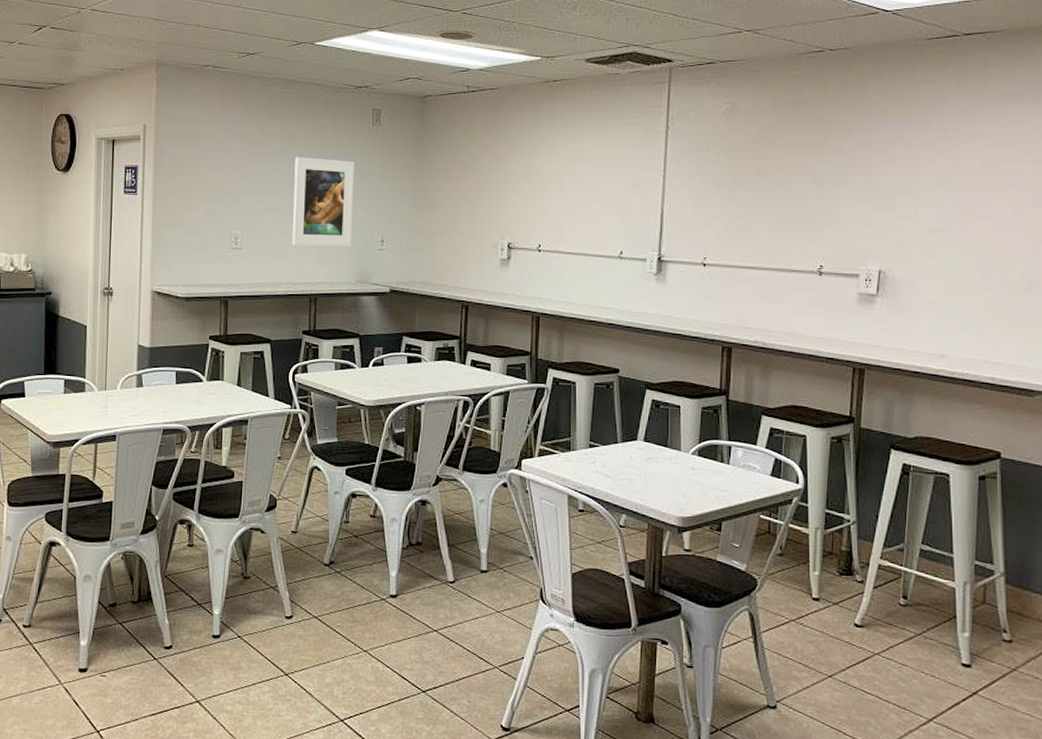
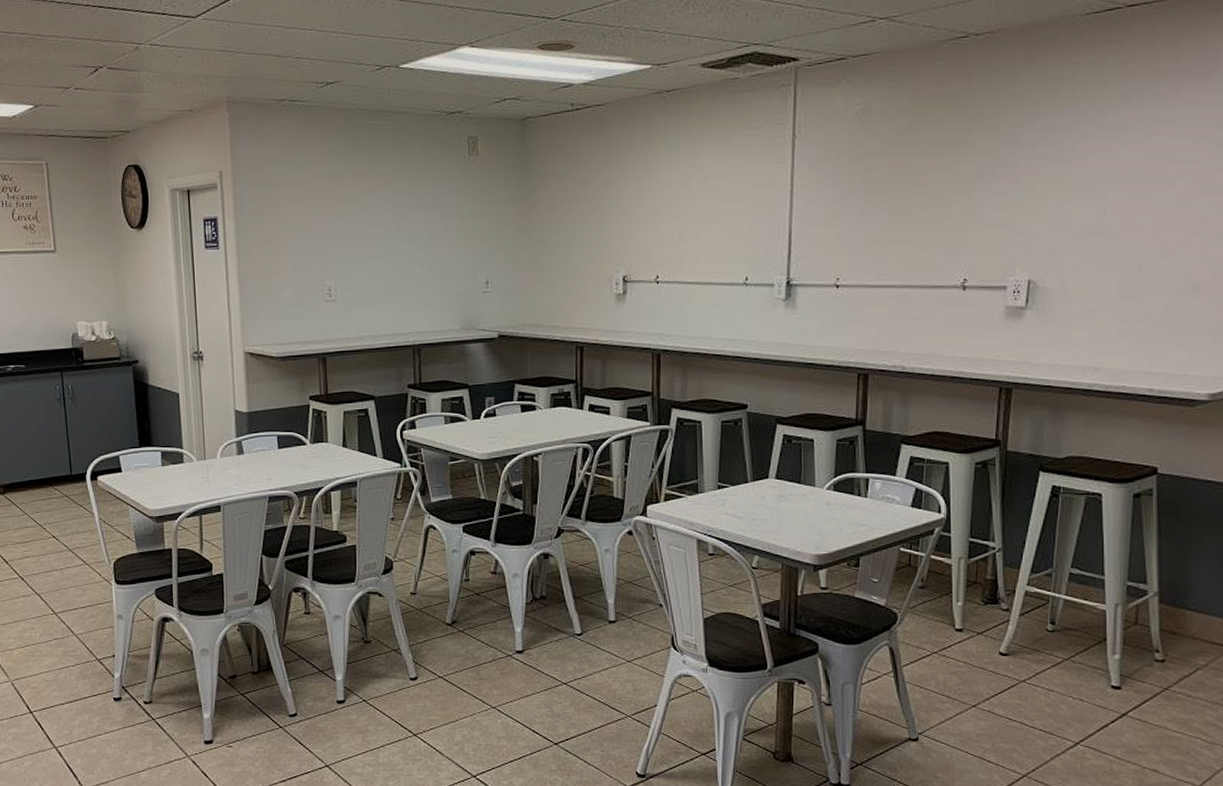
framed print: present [291,157,354,247] -> none [387,195,454,294]

